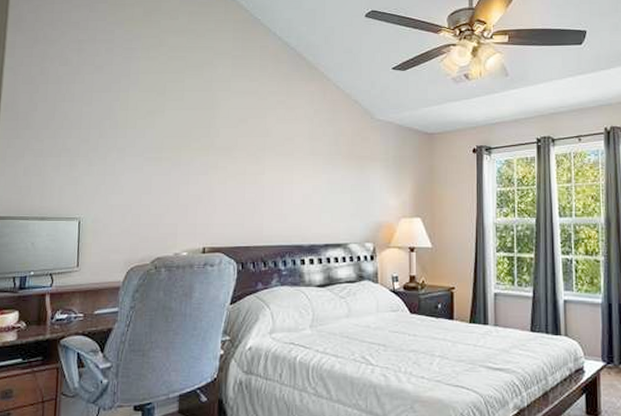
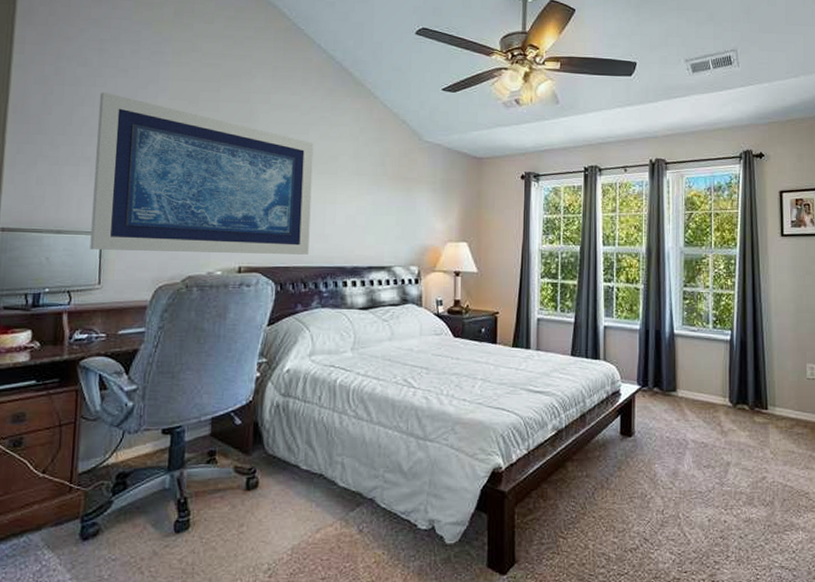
wall art: none [69,87,271,234] -> present [90,91,314,255]

